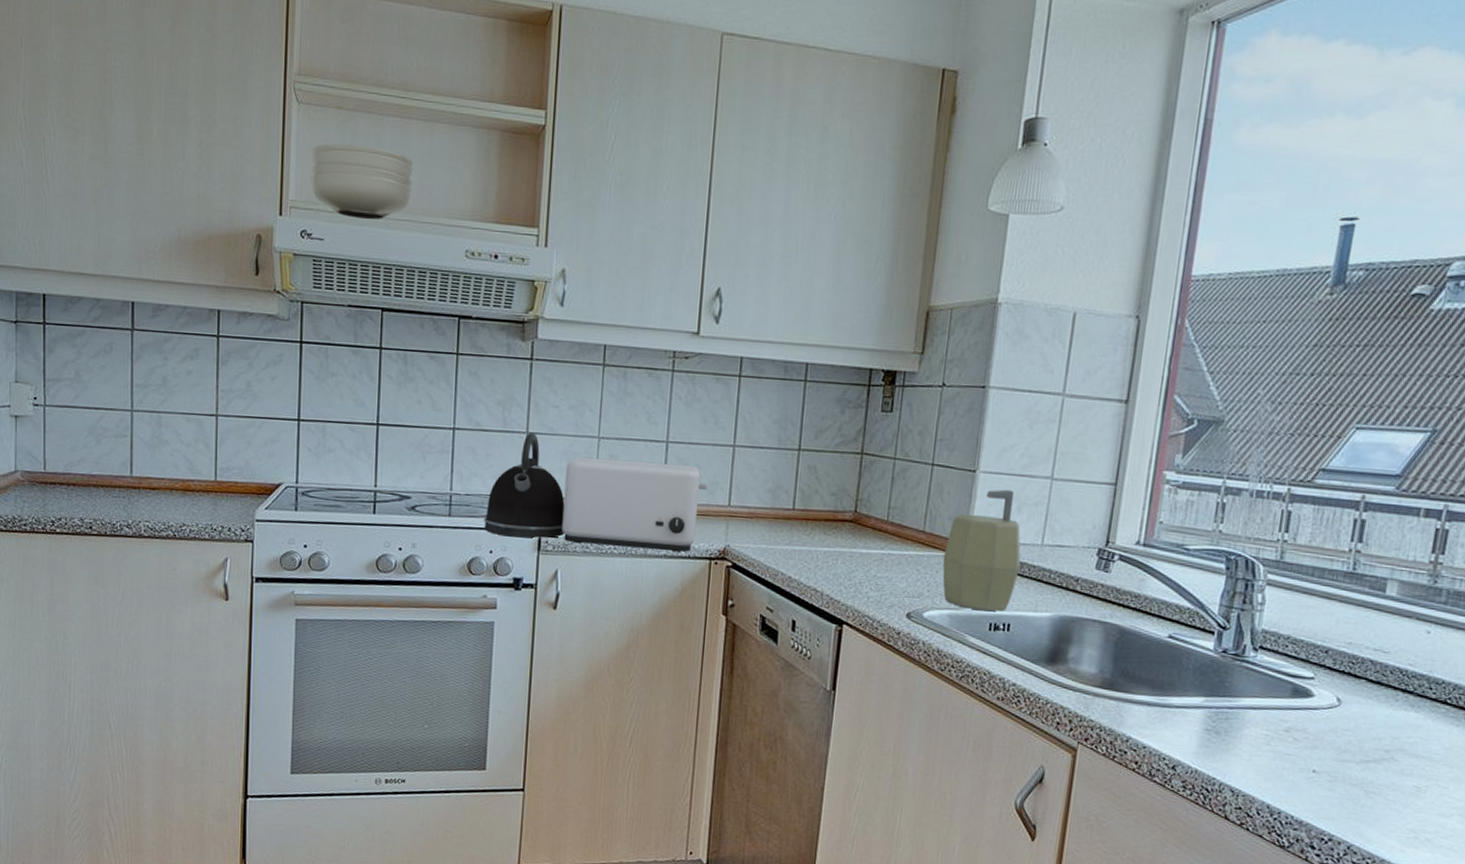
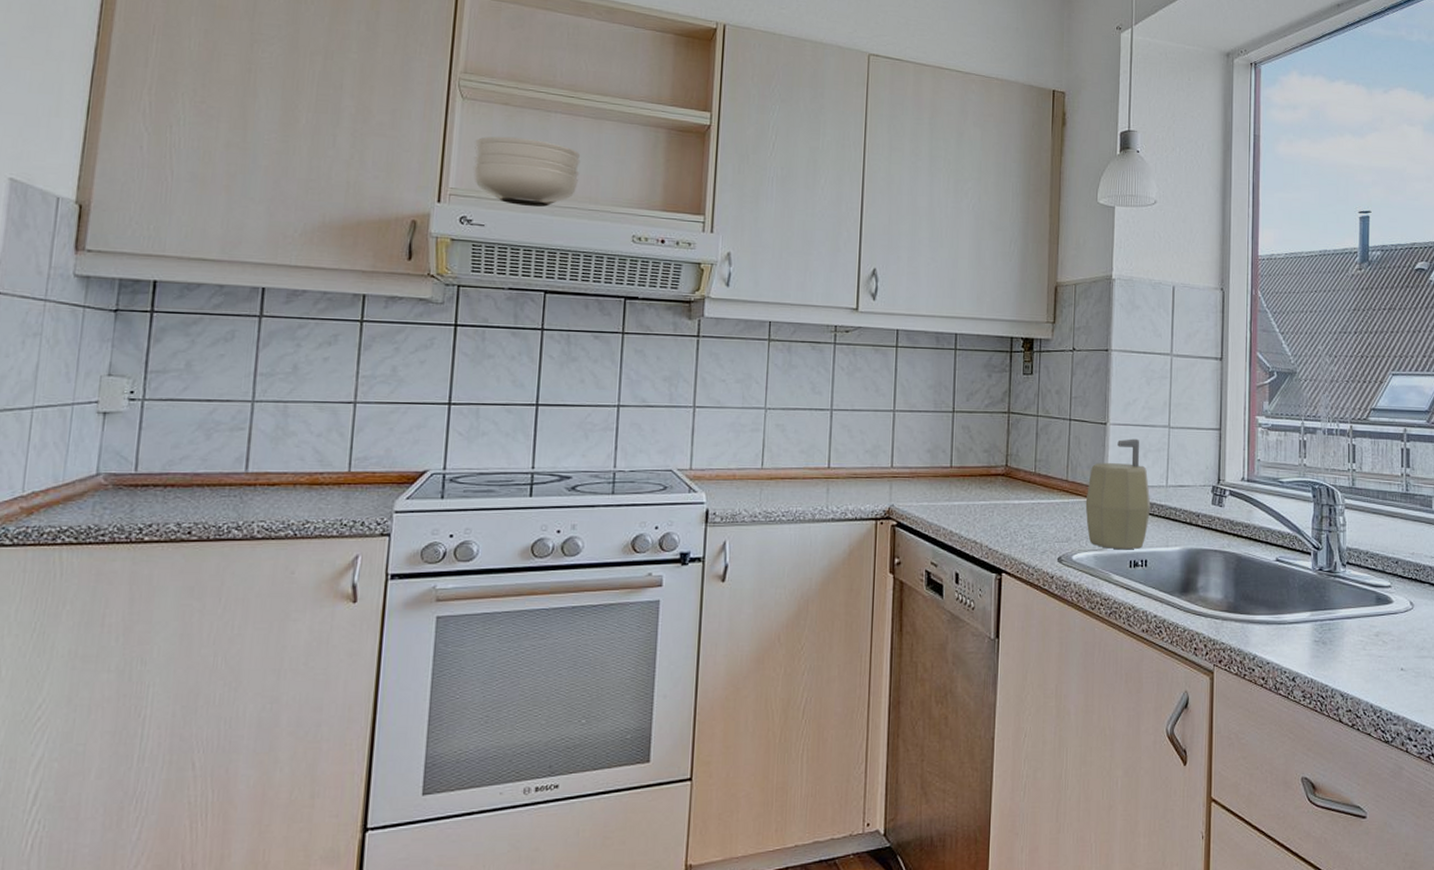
kettle: present [484,432,565,539] -> none [649,406,733,511]
toaster: present [561,456,707,553] -> none [729,428,870,515]

